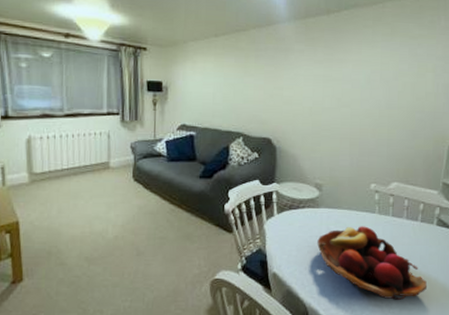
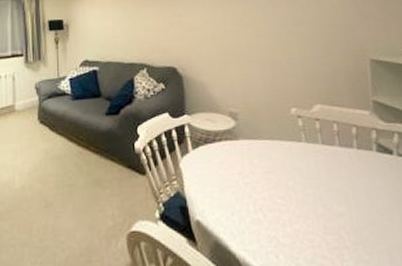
fruit basket: present [317,226,428,301] -> none [241,158,383,251]

